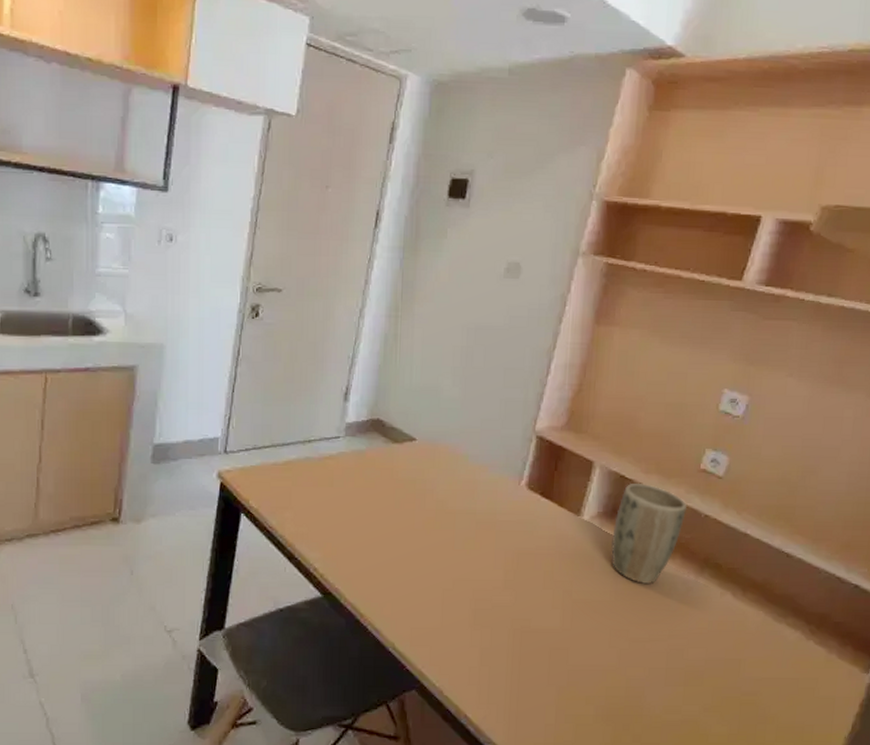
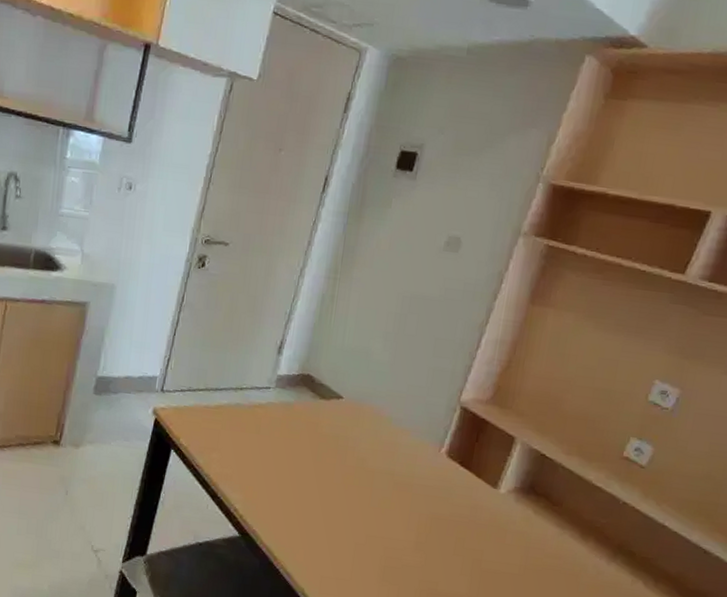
plant pot: present [611,484,688,585] -> none [524,463,606,563]

